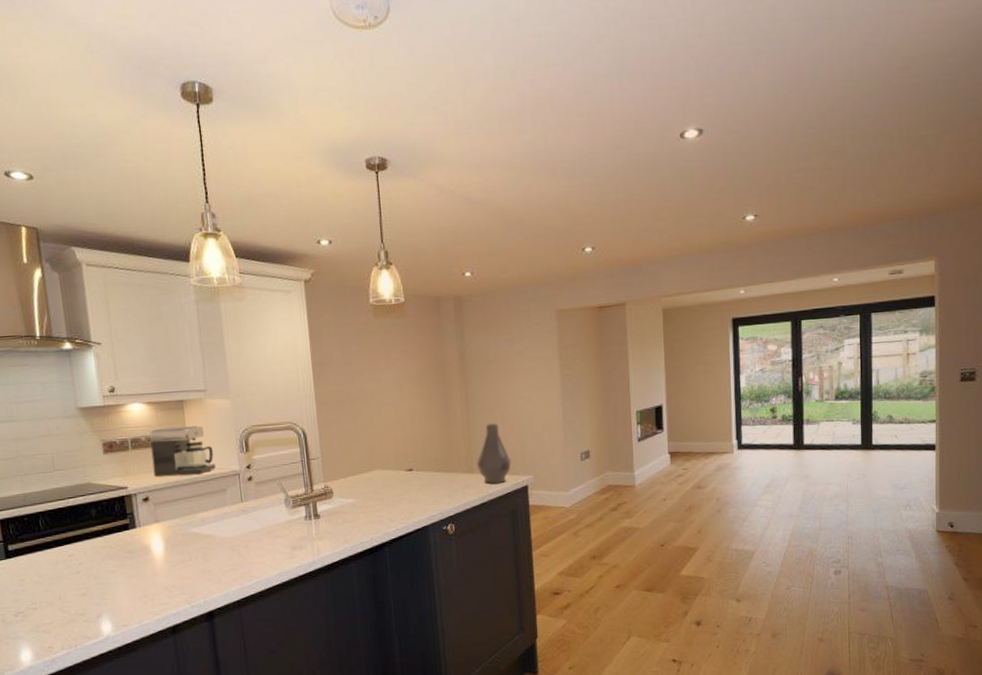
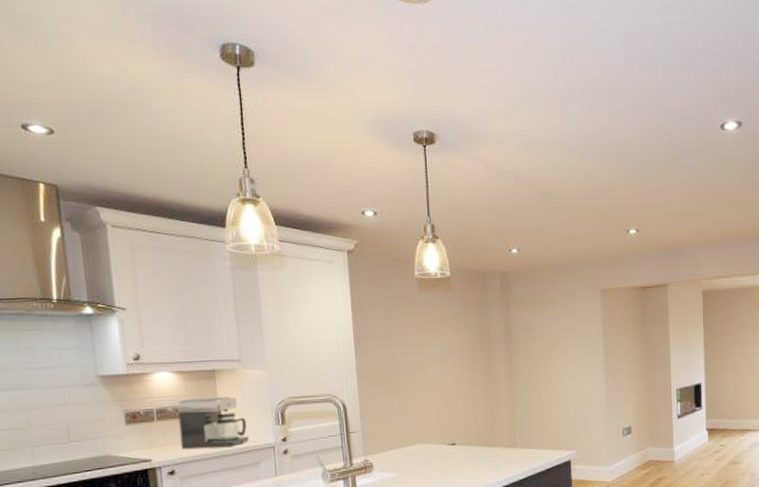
vase: present [476,423,512,484] -> none [520,398,555,459]

